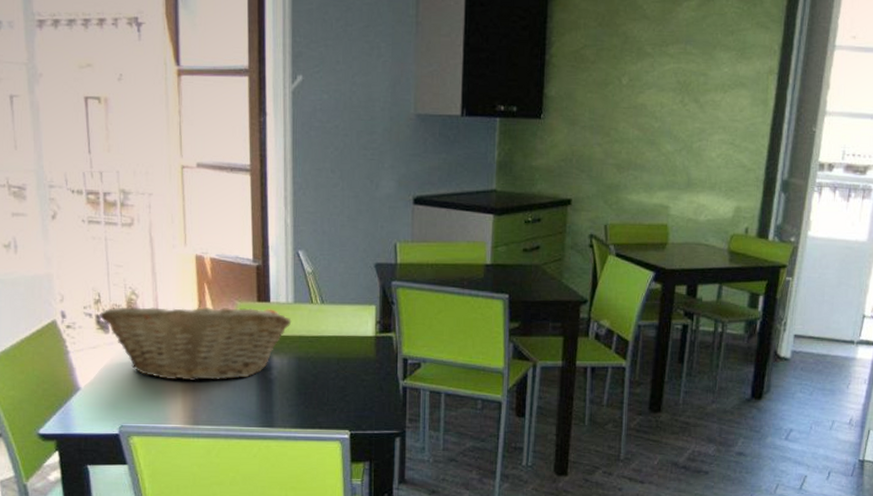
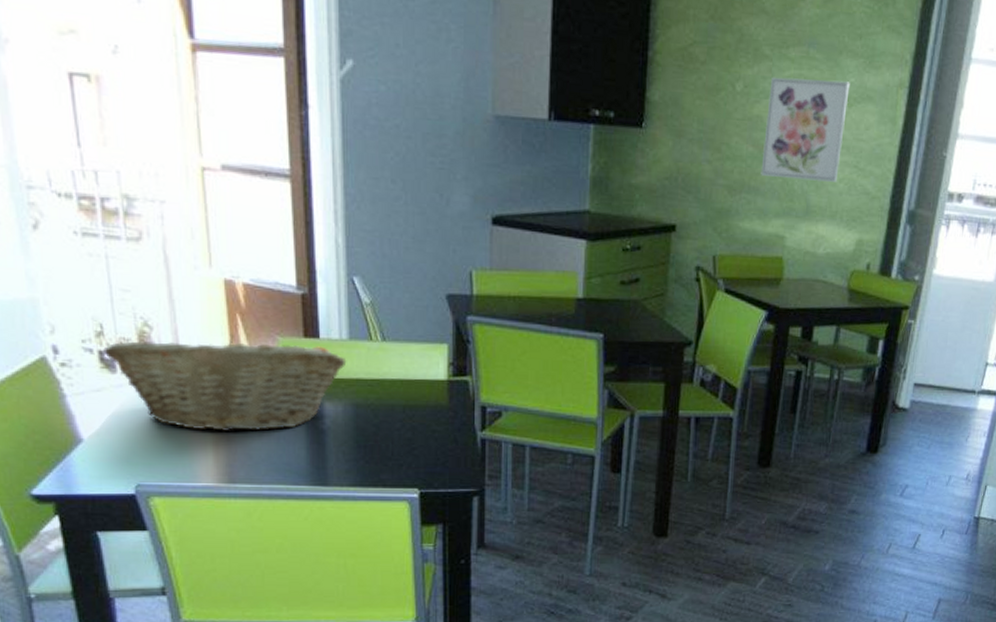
wall art: none [646,70,724,159] -> present [761,77,850,183]

